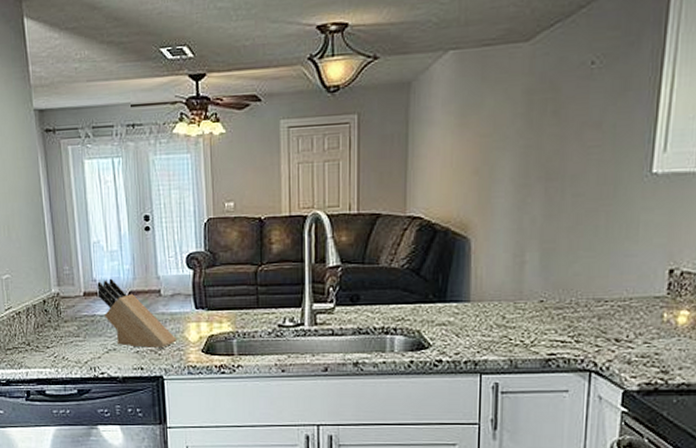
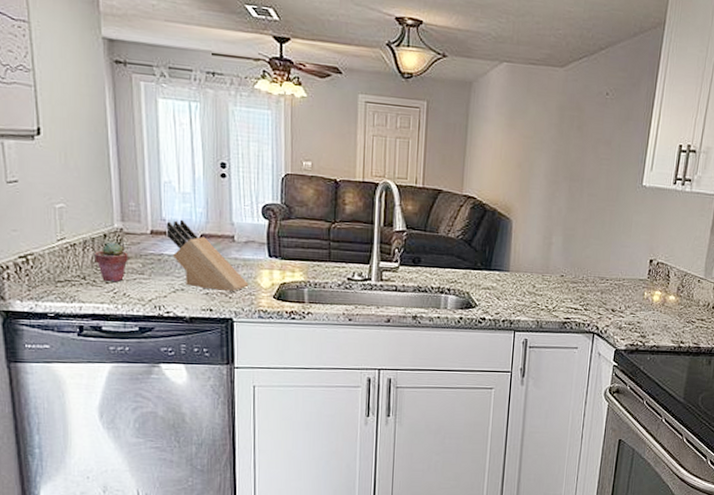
potted succulent: none [36,307,65,346] -> present [94,242,128,282]

